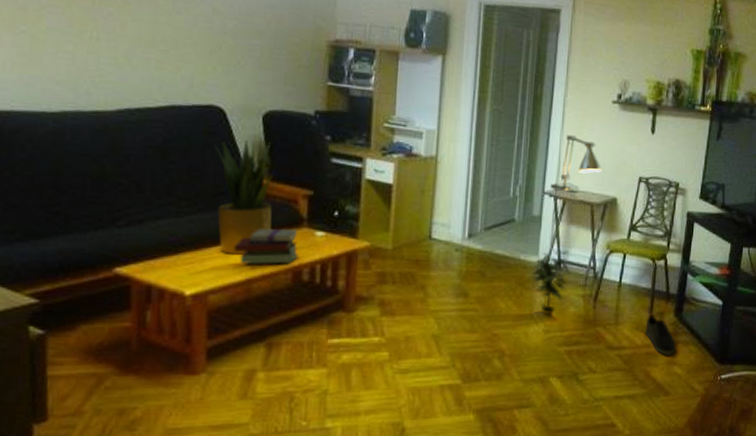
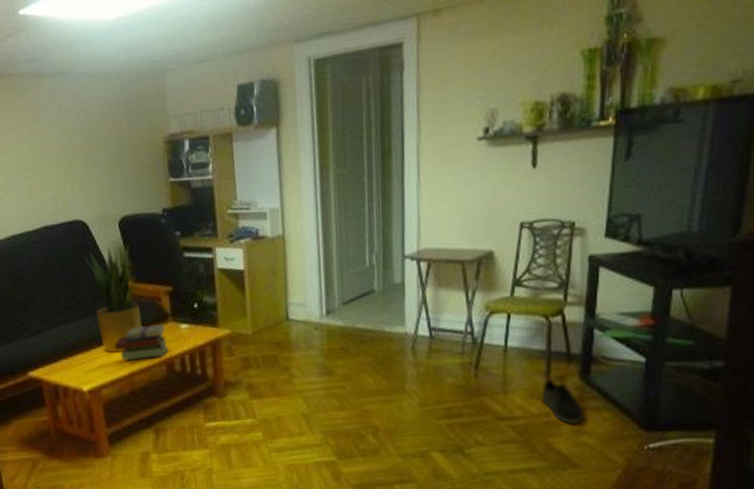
potted plant: present [533,251,570,313] -> none [401,317,442,386]
desk lamp: present [550,135,603,193] -> none [411,187,473,253]

